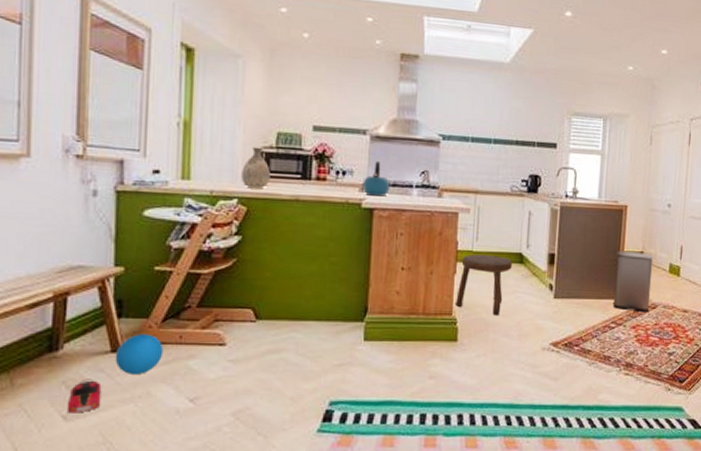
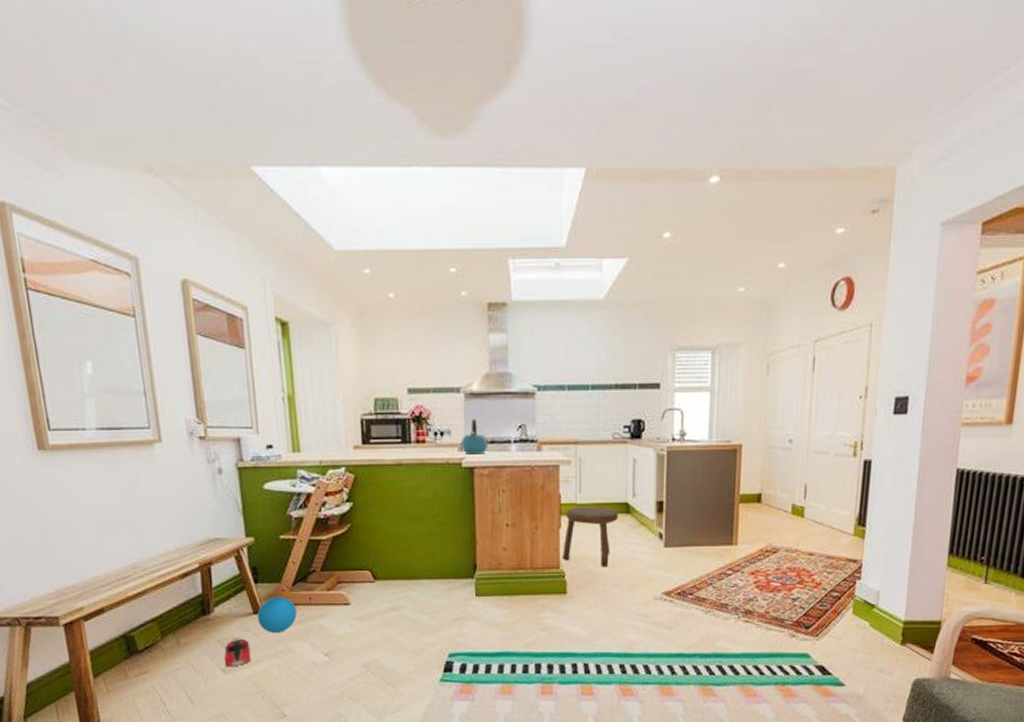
vase: present [241,146,271,189] -> none [346,415,373,456]
pedal bin: present [613,250,653,313] -> none [729,493,773,558]

